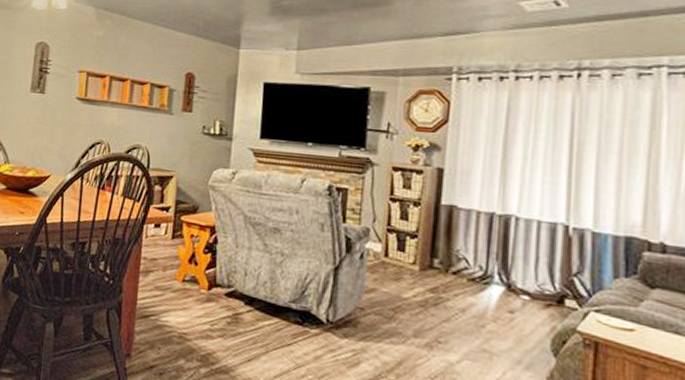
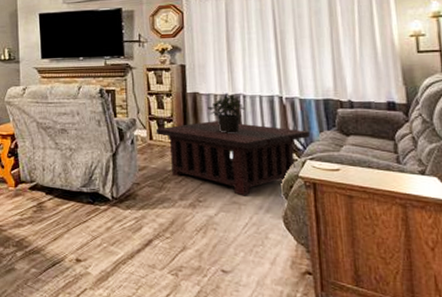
coffee table: none [393,243,599,345] -> present [155,121,310,196]
potted plant: none [466,214,516,264] -> present [207,94,245,133]

